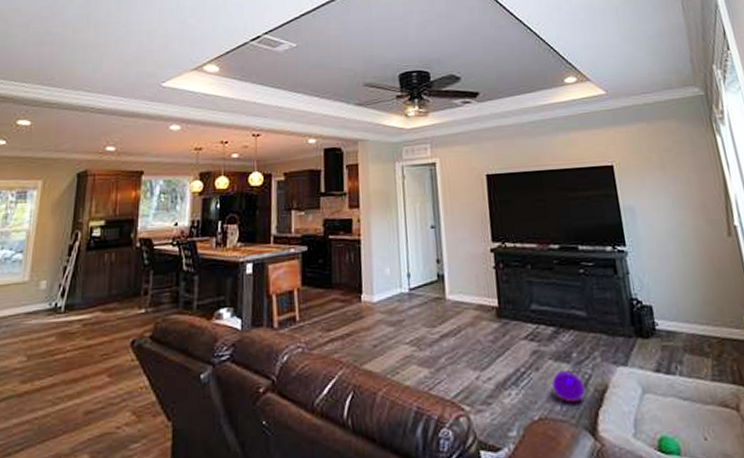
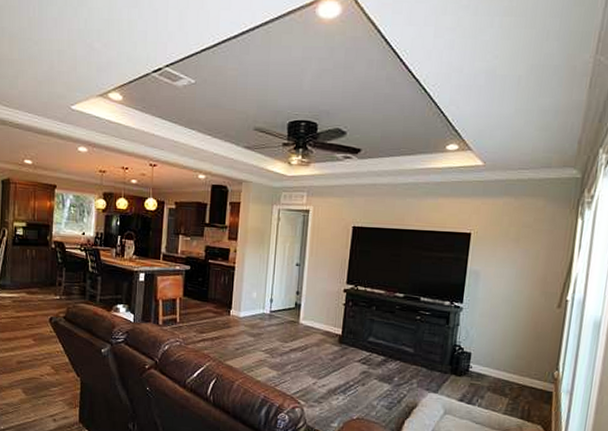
ball: present [551,370,586,402] -> none [372,388,399,411]

